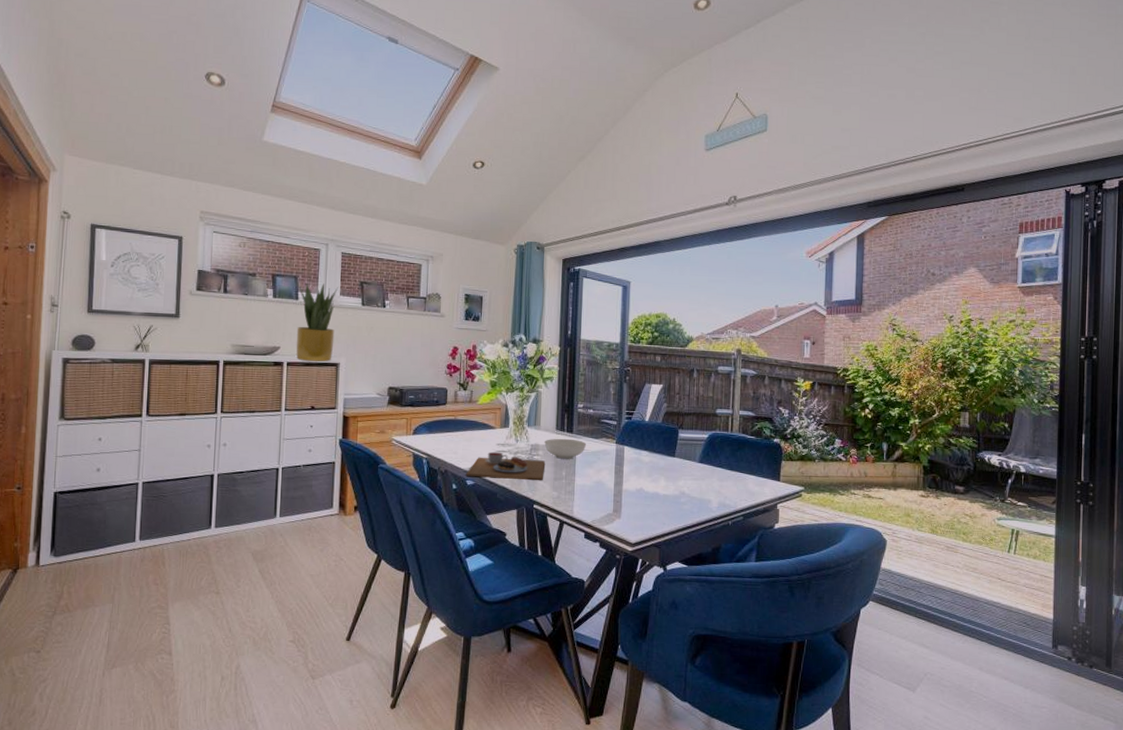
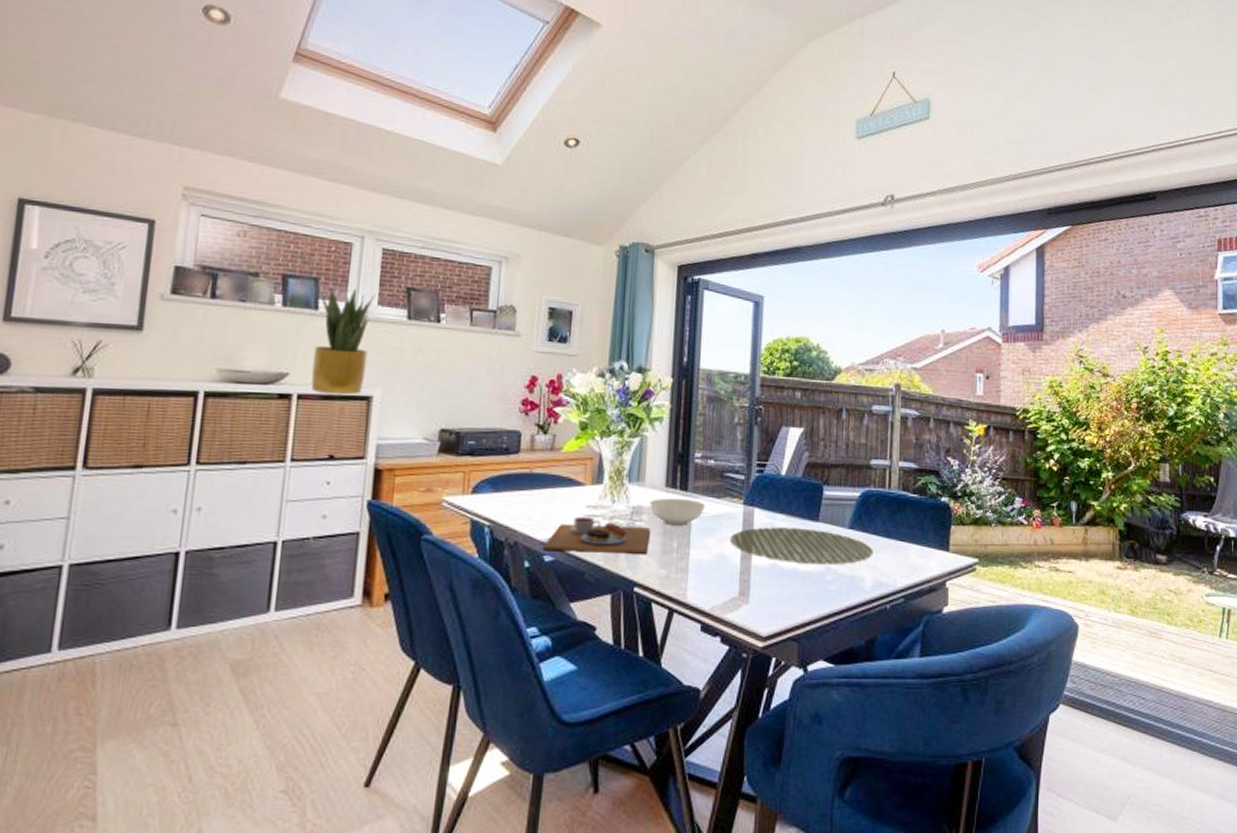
place mat: none [605,461,719,490] -> present [729,527,874,565]

